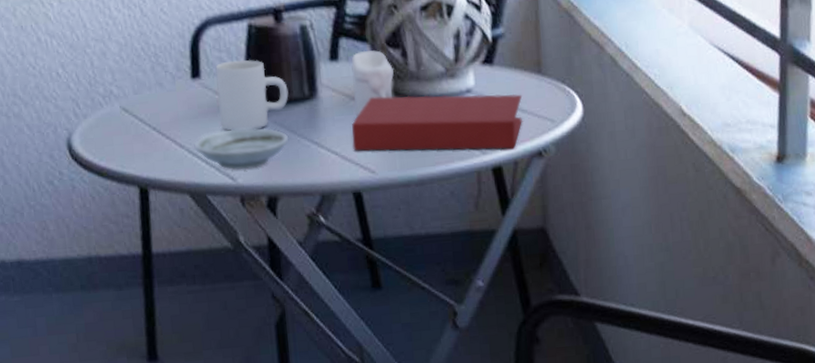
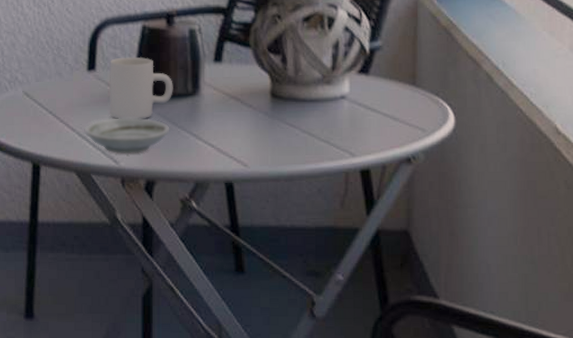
candle: present [351,50,394,117] -> none [233,54,274,114]
book: present [351,94,523,151] -> none [228,97,396,153]

